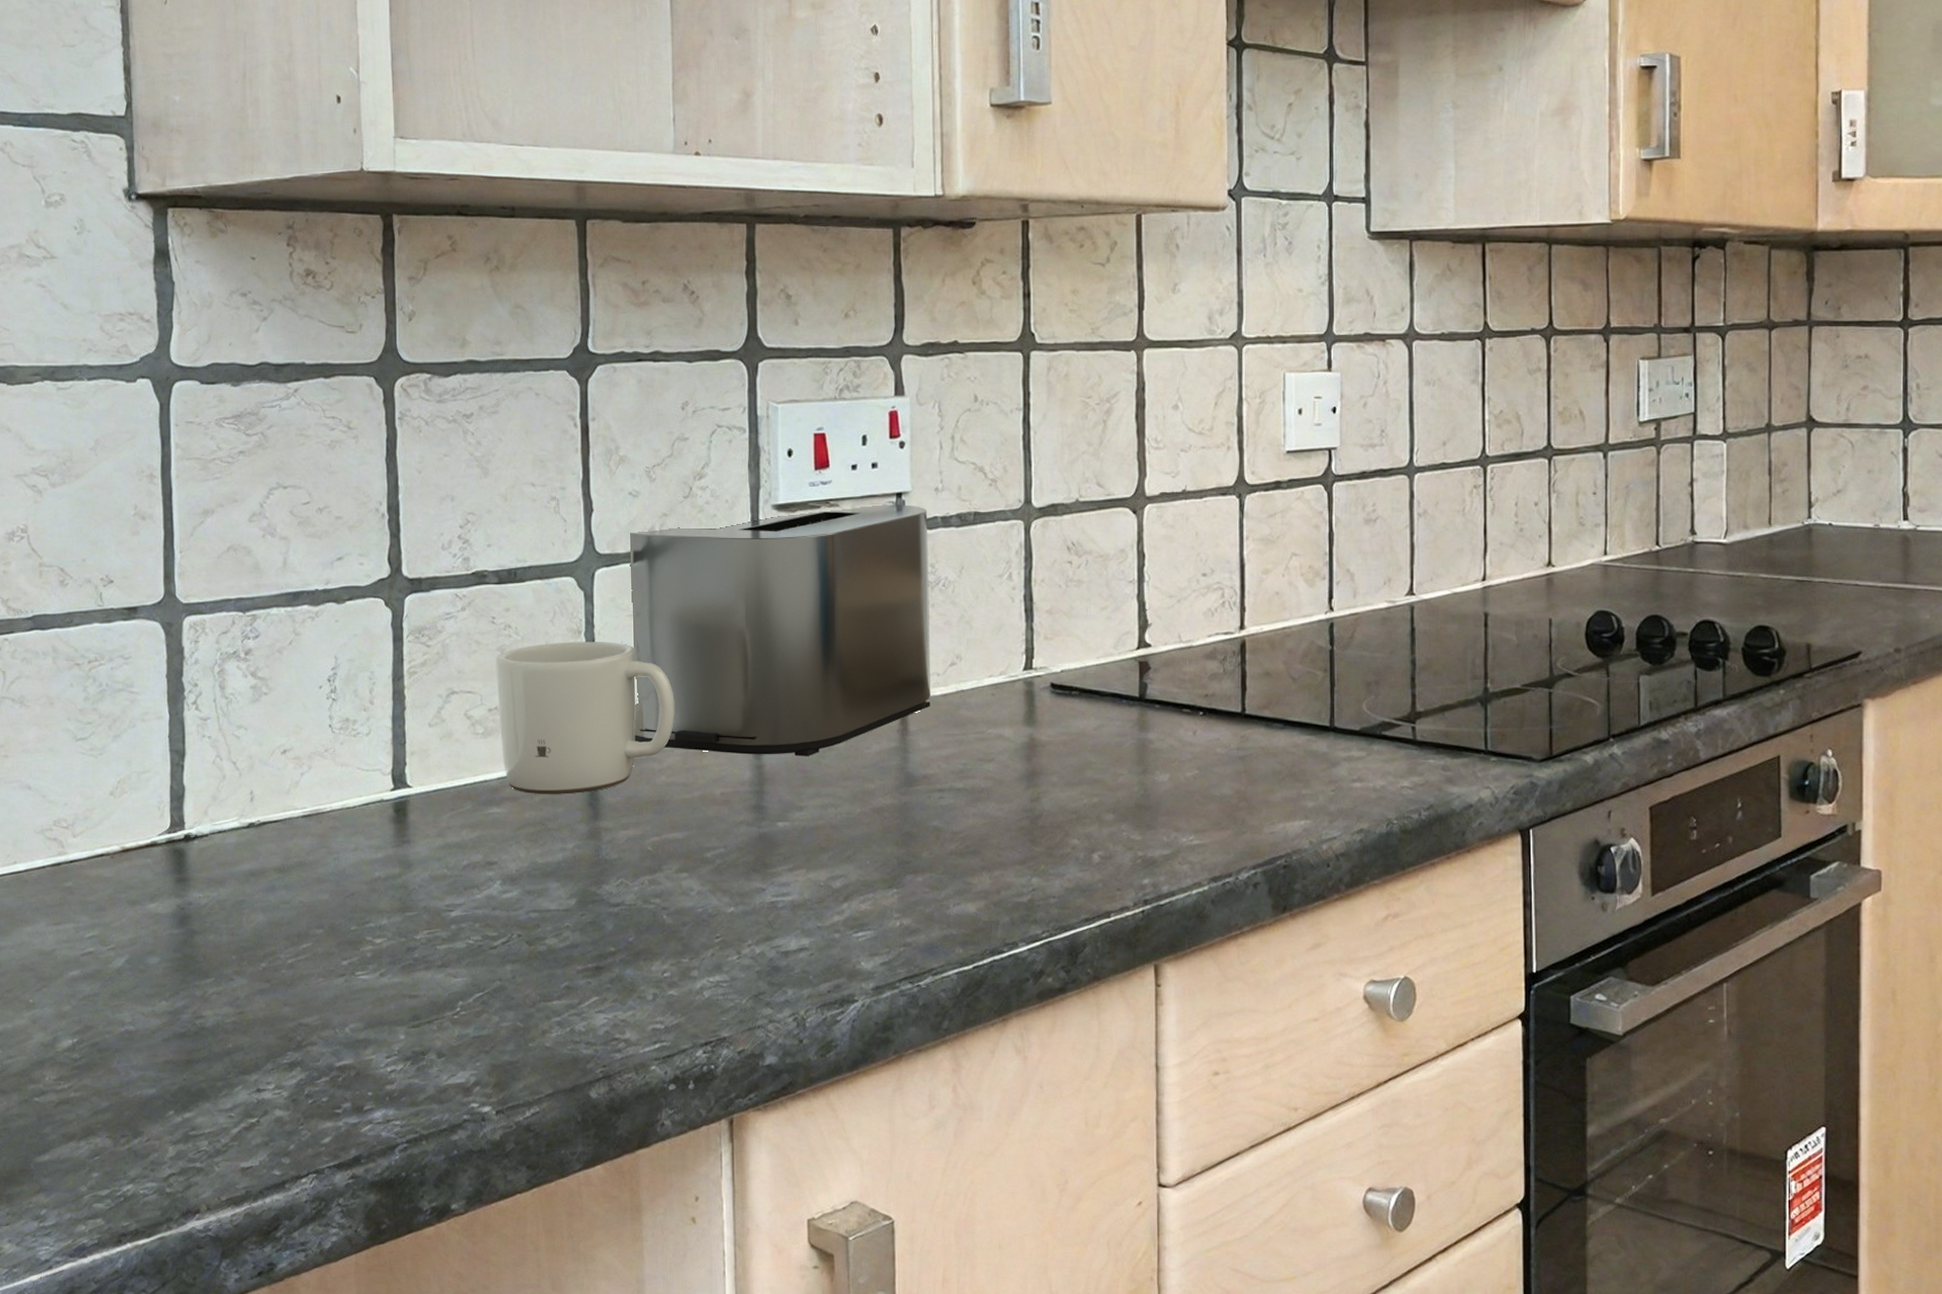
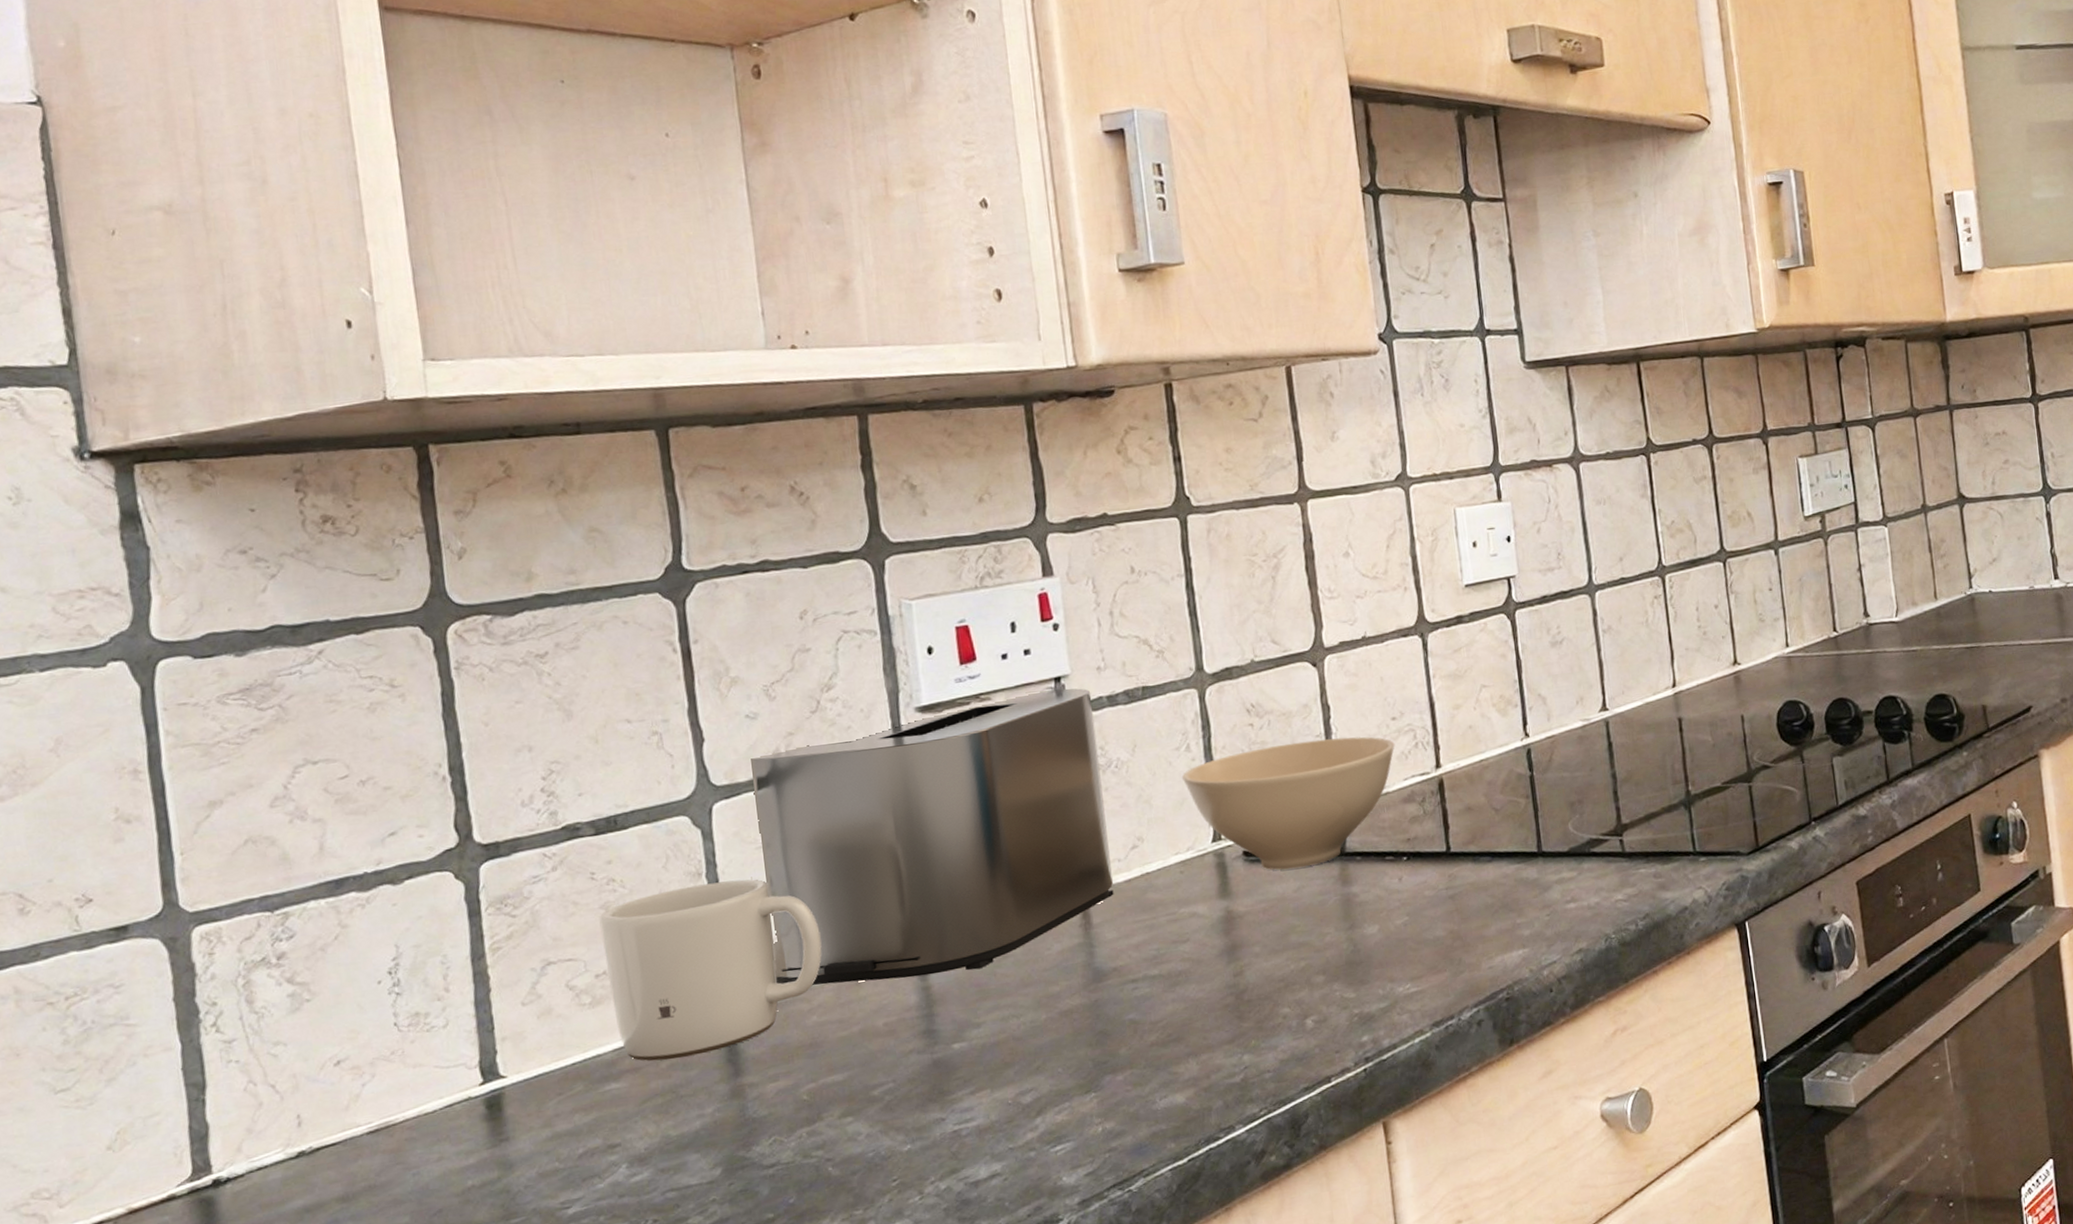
bowl: none [1001,585,1203,707] -> present [1181,736,1395,870]

